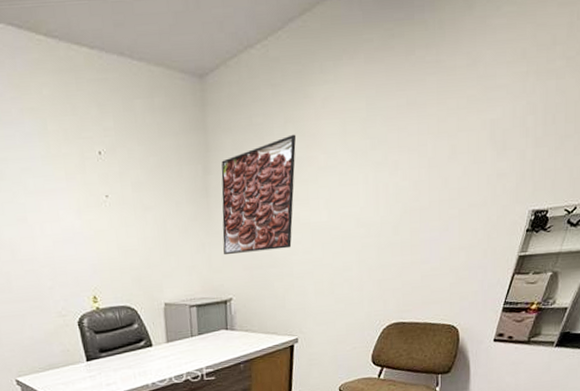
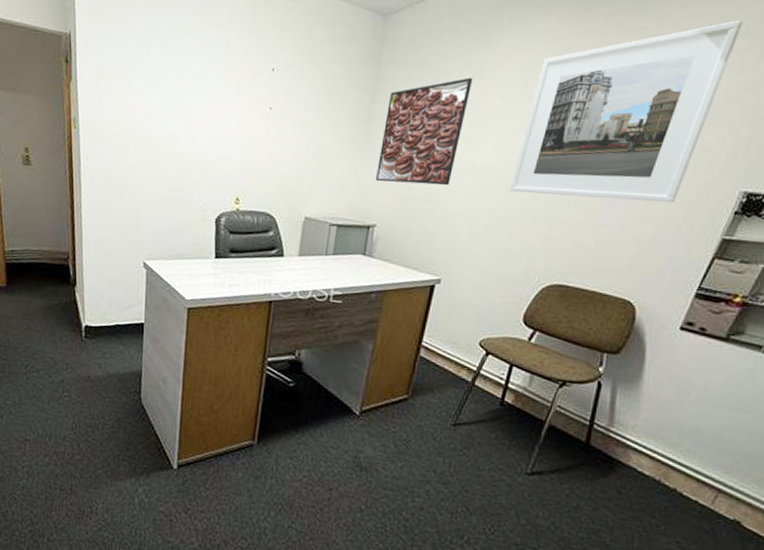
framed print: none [344,44,520,244] -> present [509,20,743,202]

